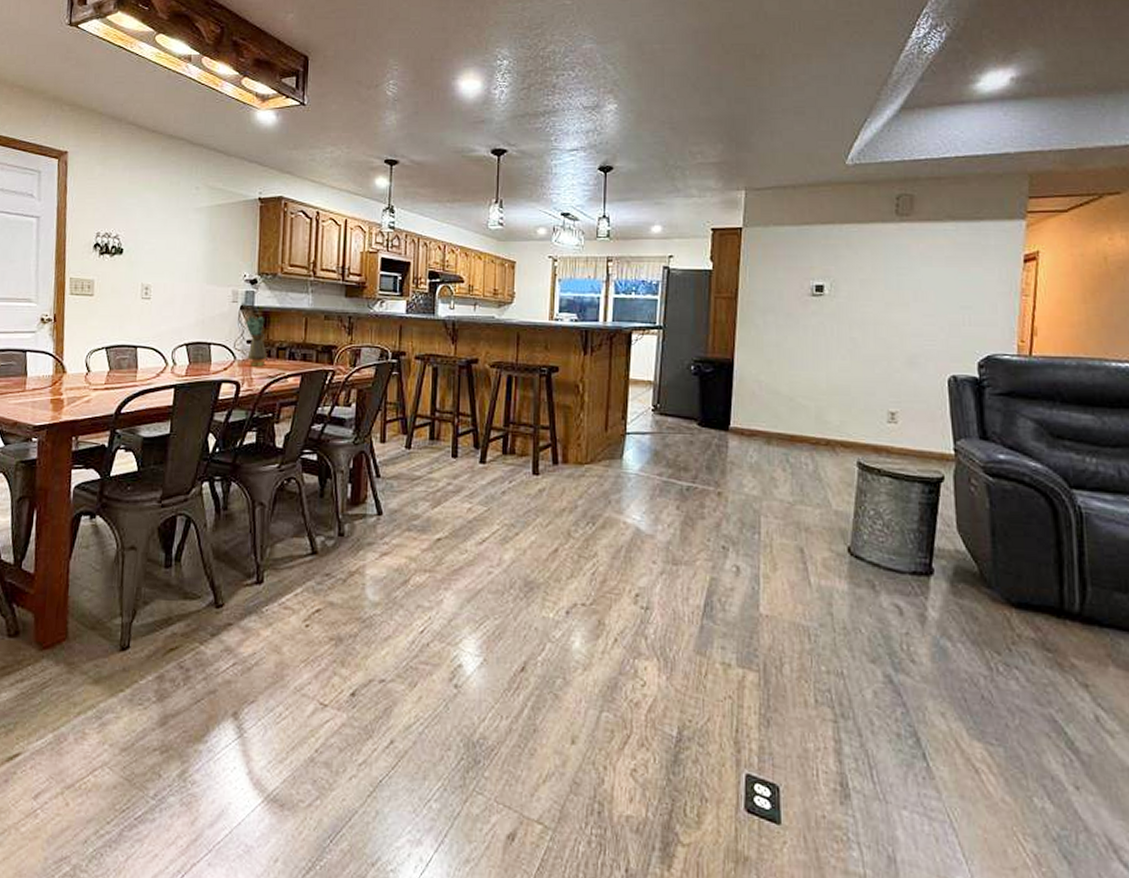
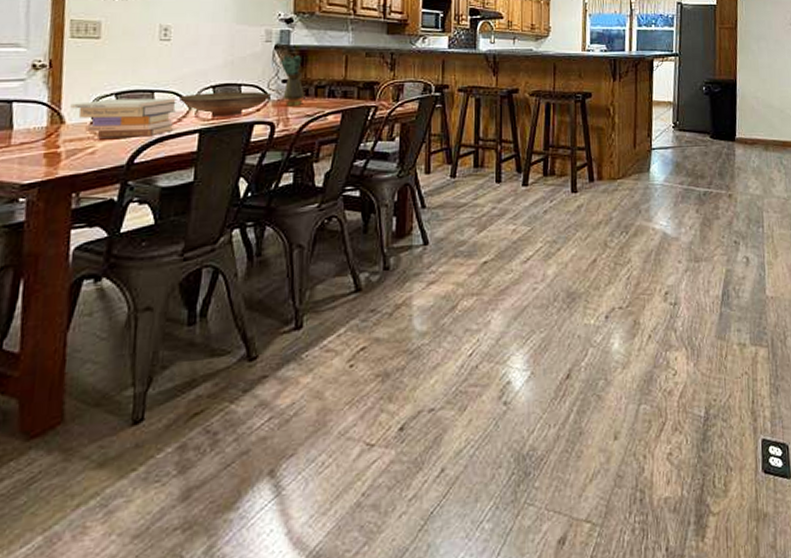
books: none [70,353,155,389] -> present [70,98,176,139]
decorative bowl: none [158,350,238,374] -> present [179,91,272,117]

